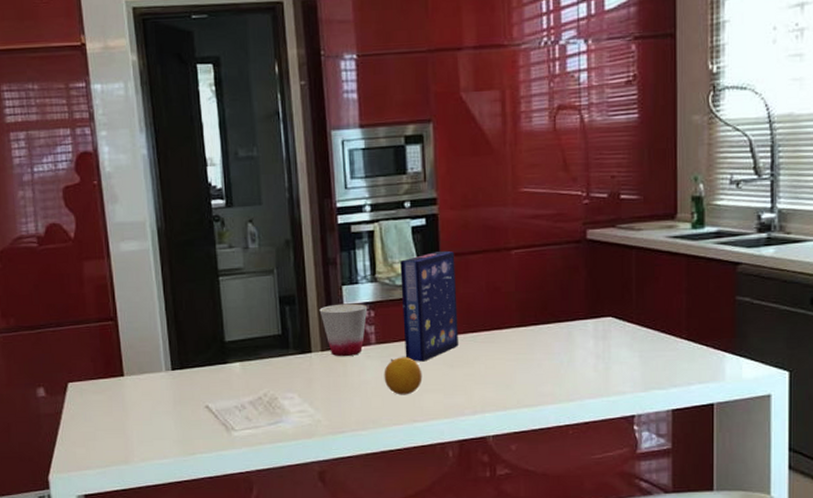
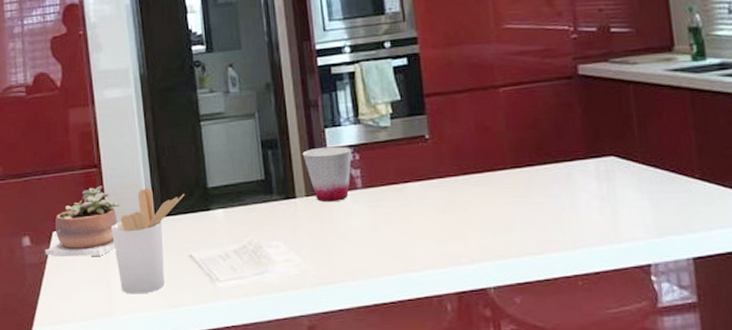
succulent plant: none [60,338,136,407] -> present [45,185,119,257]
utensil holder: none [128,341,202,443] -> present [112,187,185,294]
fruit: present [384,357,423,395] -> none [372,202,414,243]
cereal box: present [400,250,458,362] -> none [383,90,450,207]

